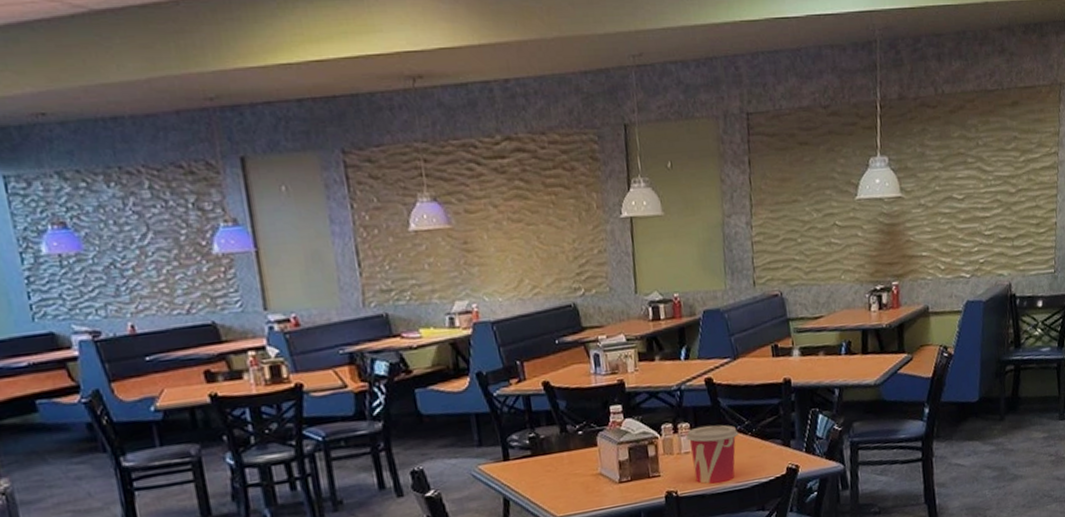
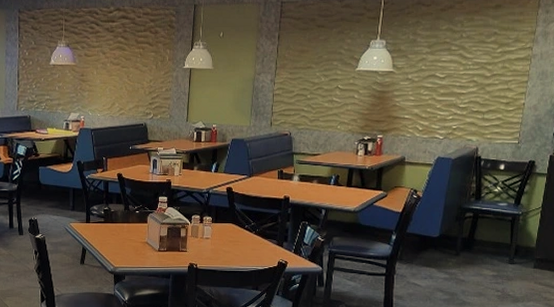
cup: present [685,424,739,485] -> none [208,221,246,265]

